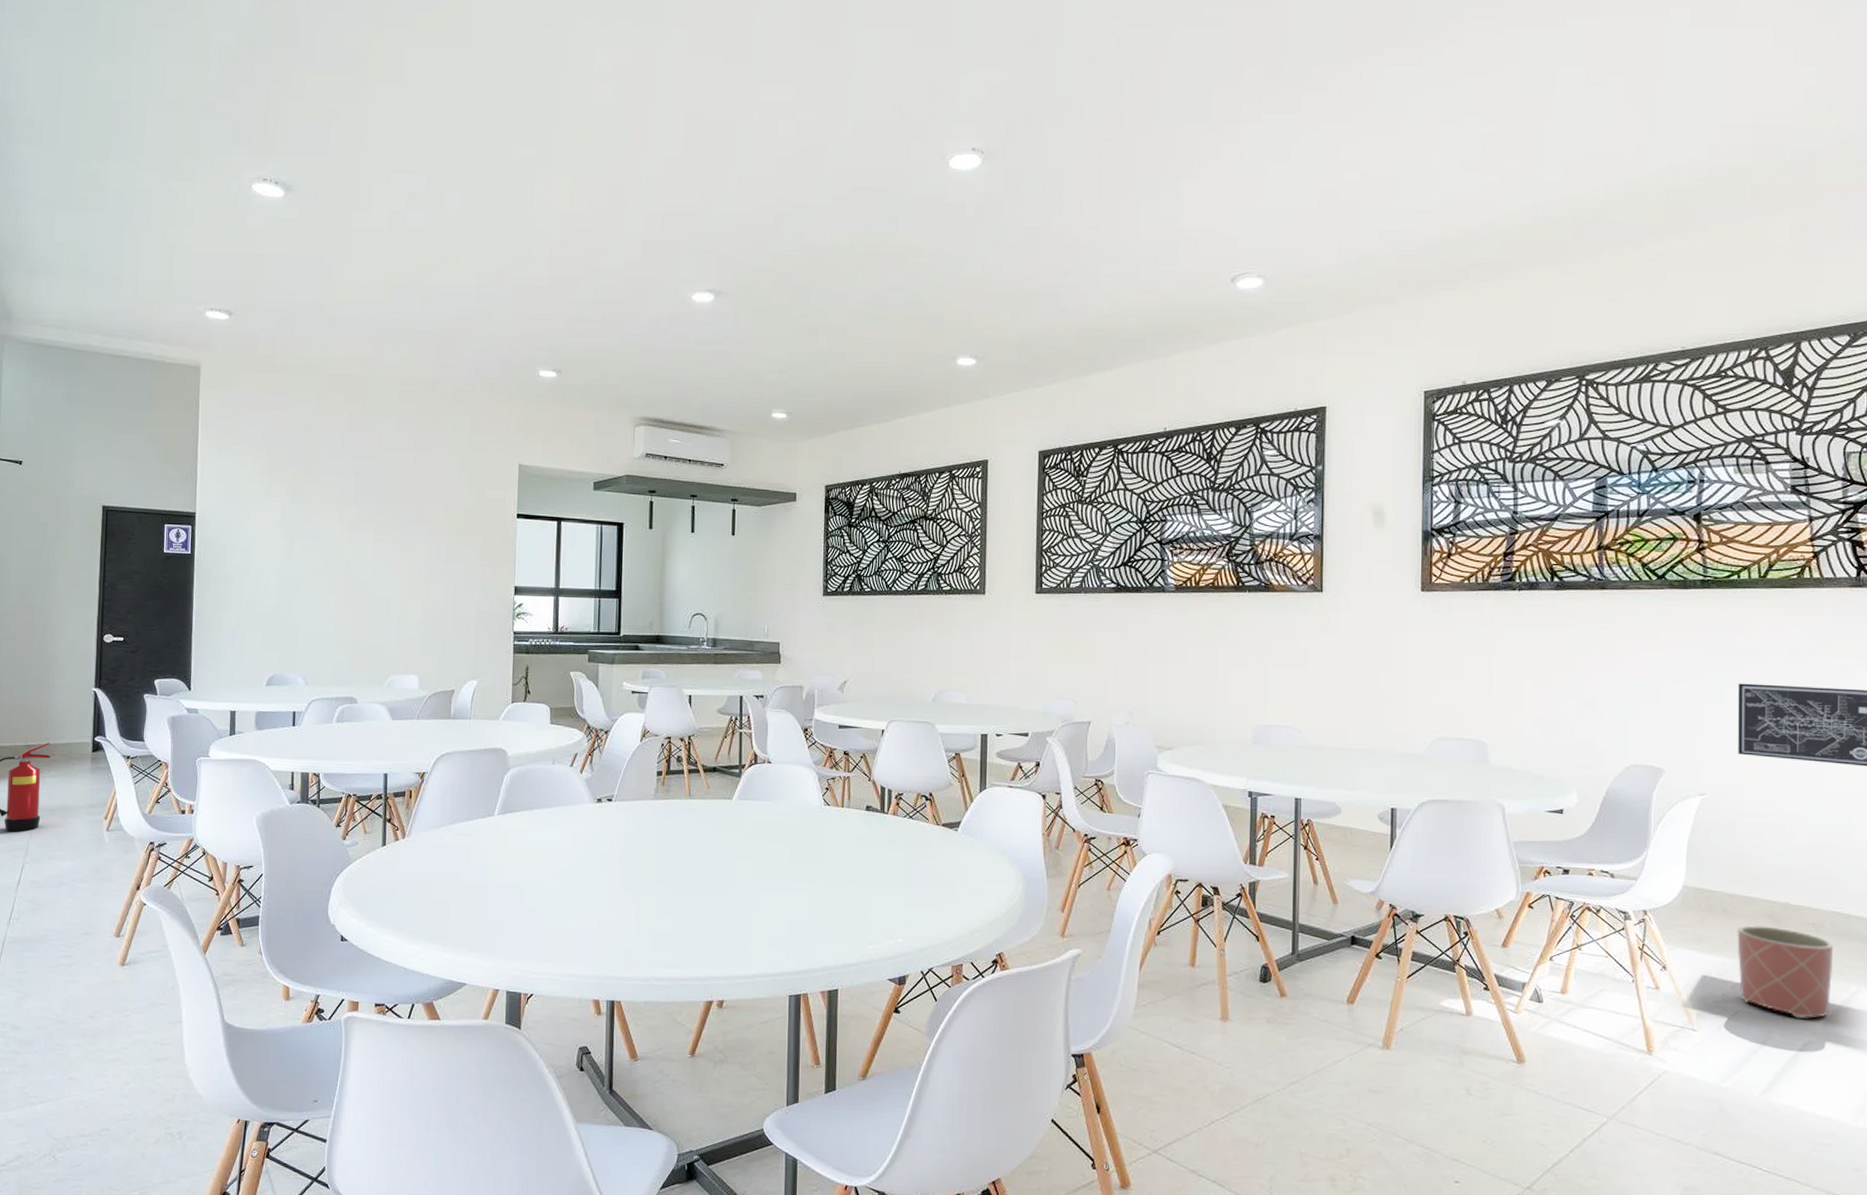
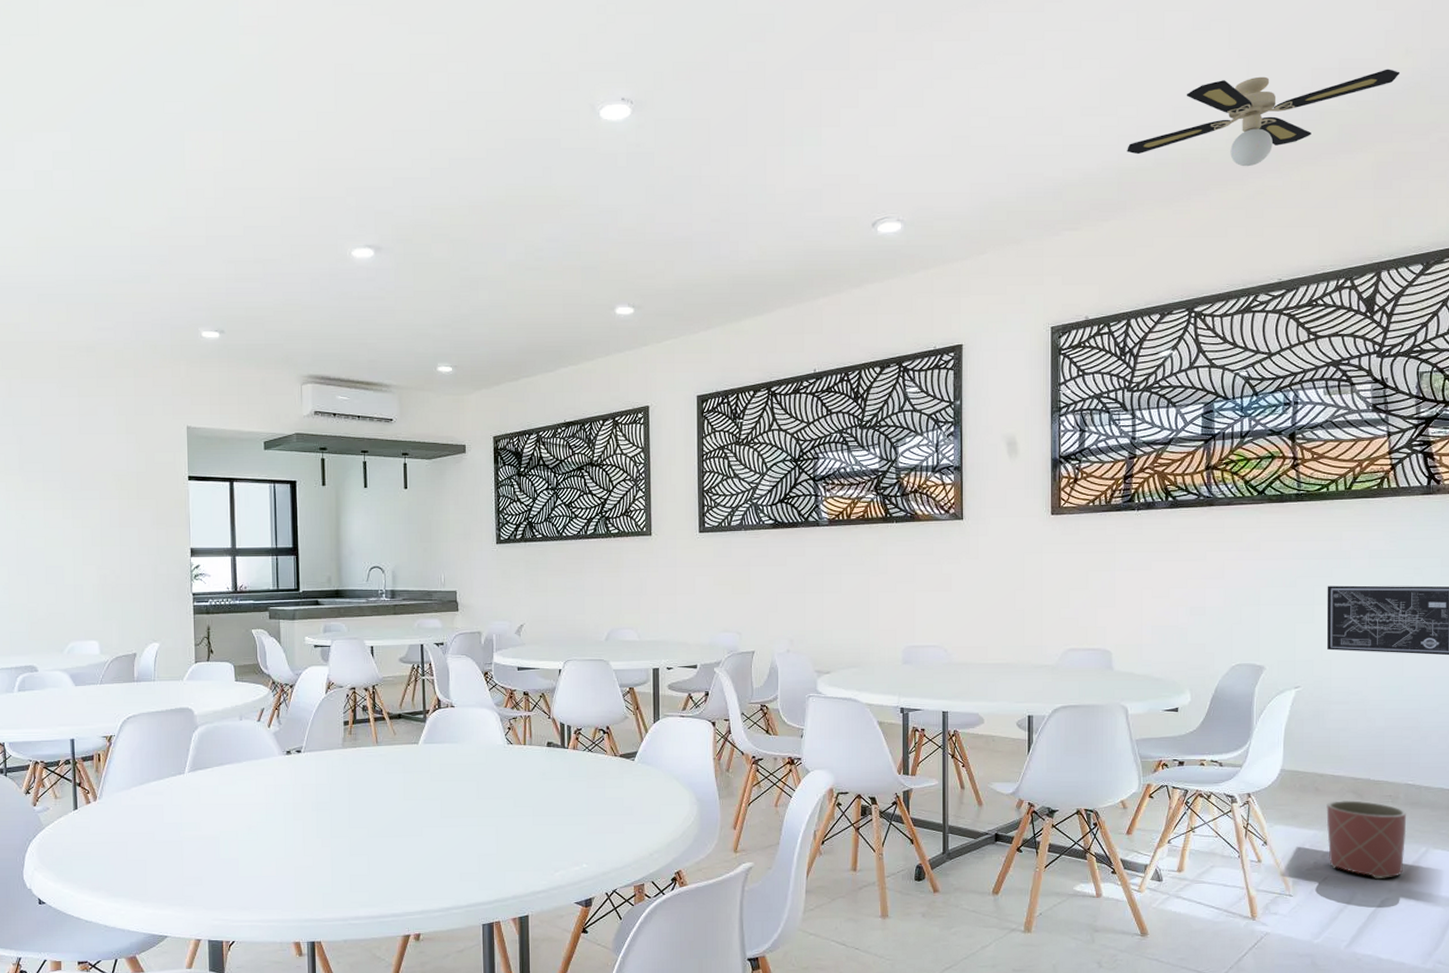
ceiling fan: none [1511,126,1823,228] -> present [1127,69,1401,167]

